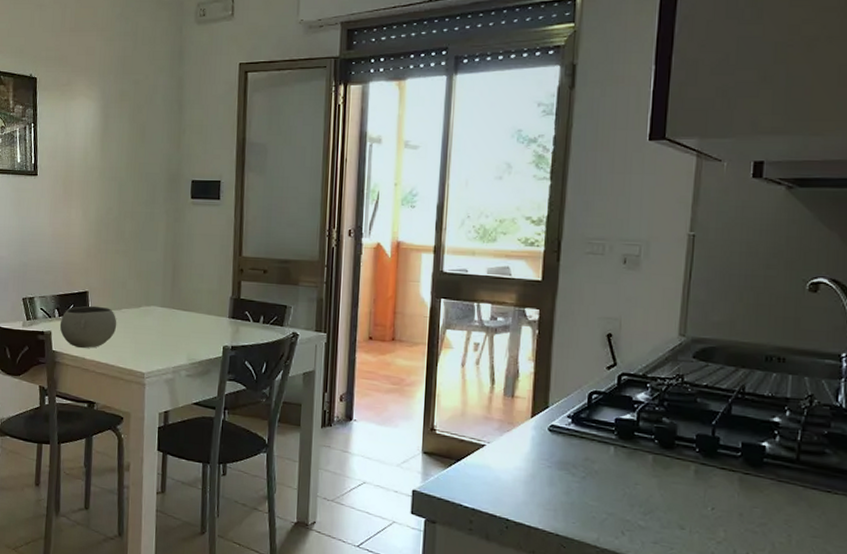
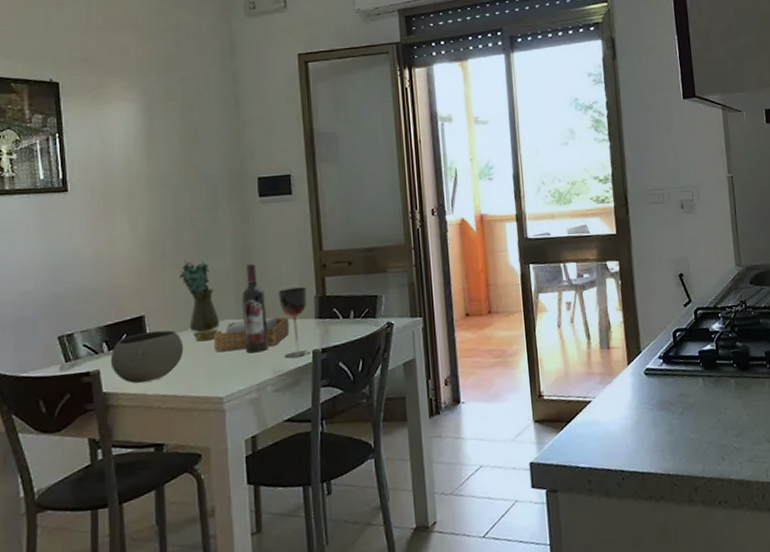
vase: none [118,249,148,322] -> present [179,261,220,342]
napkin holder: none [141,308,206,337] -> present [214,316,290,352]
wine bottle: none [166,259,188,340] -> present [242,263,269,353]
wineglass: none [198,286,224,350] -> present [278,287,311,358]

